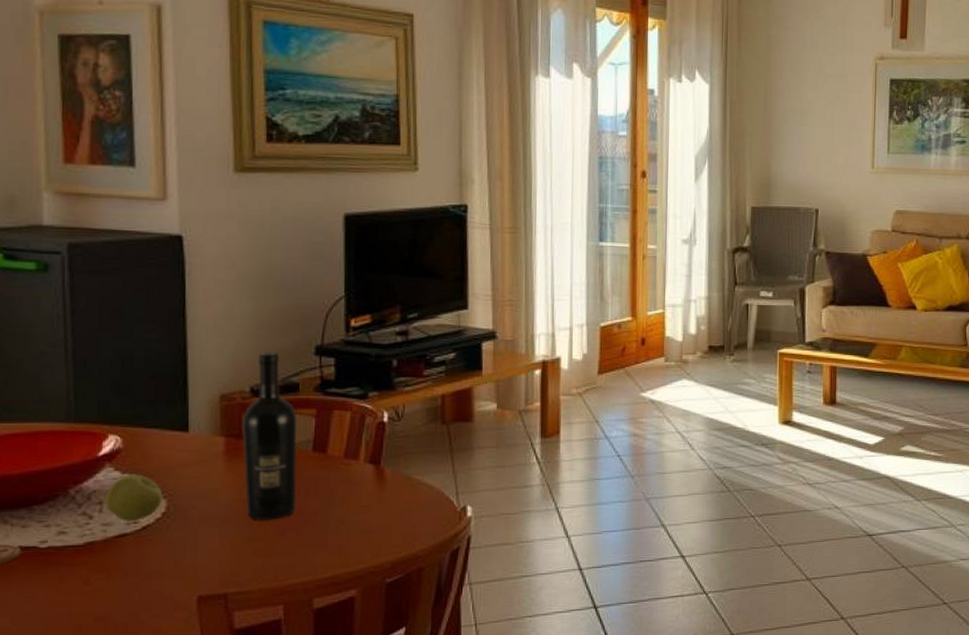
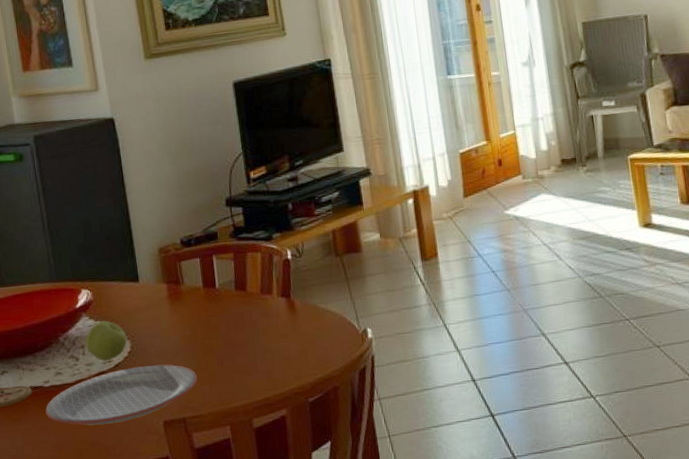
plate: none [37,530,250,597] -> present [45,364,198,426]
wine bottle: present [241,352,297,521] -> none [178,207,228,354]

